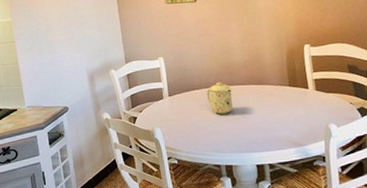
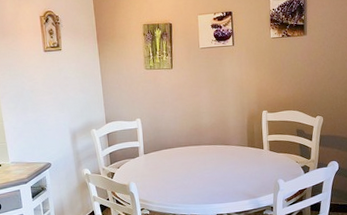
mug: present [206,82,233,114] -> none [177,142,200,171]

